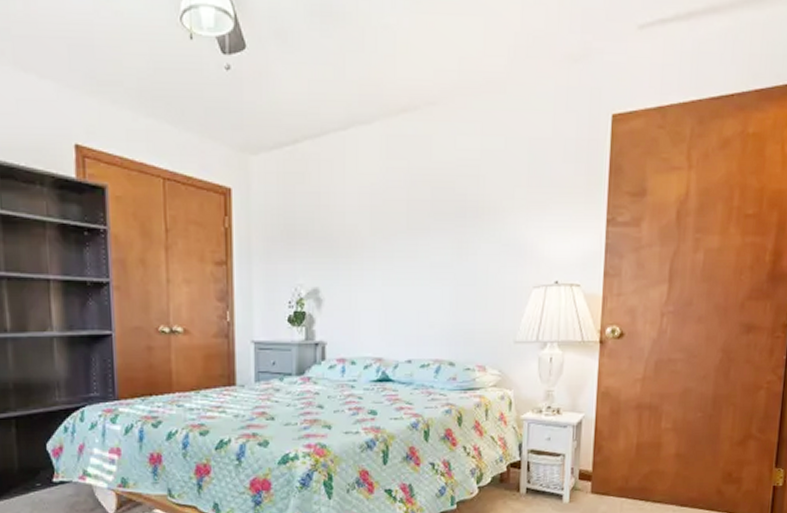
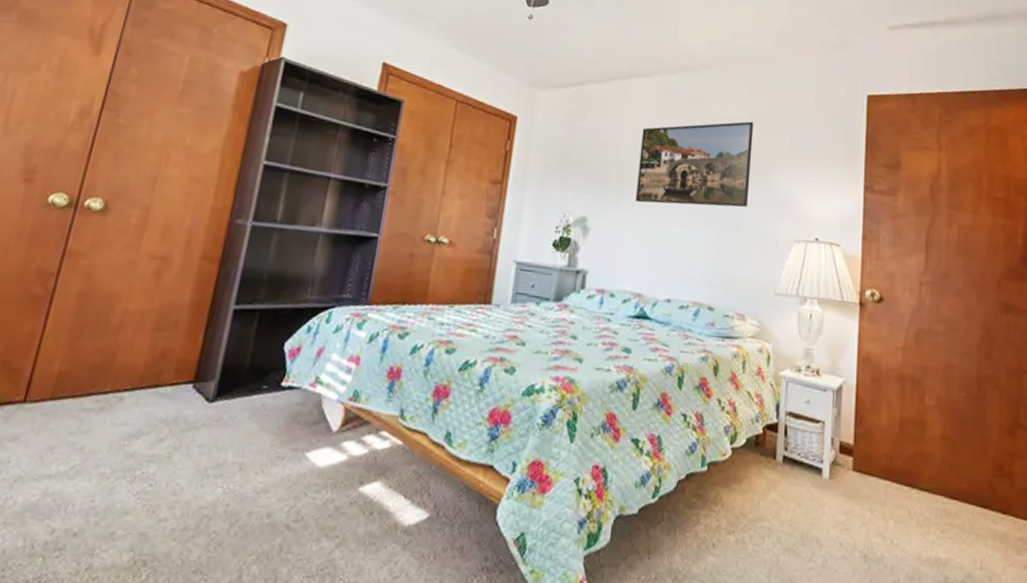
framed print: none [367,162,487,266] -> present [635,121,754,208]

